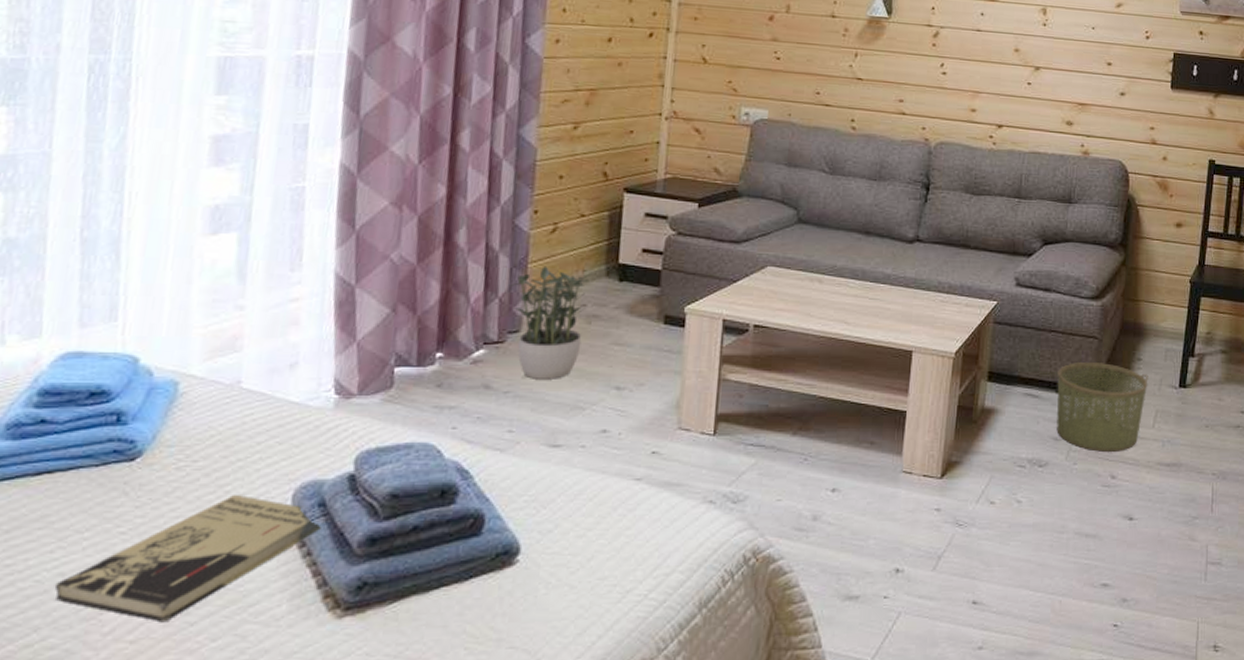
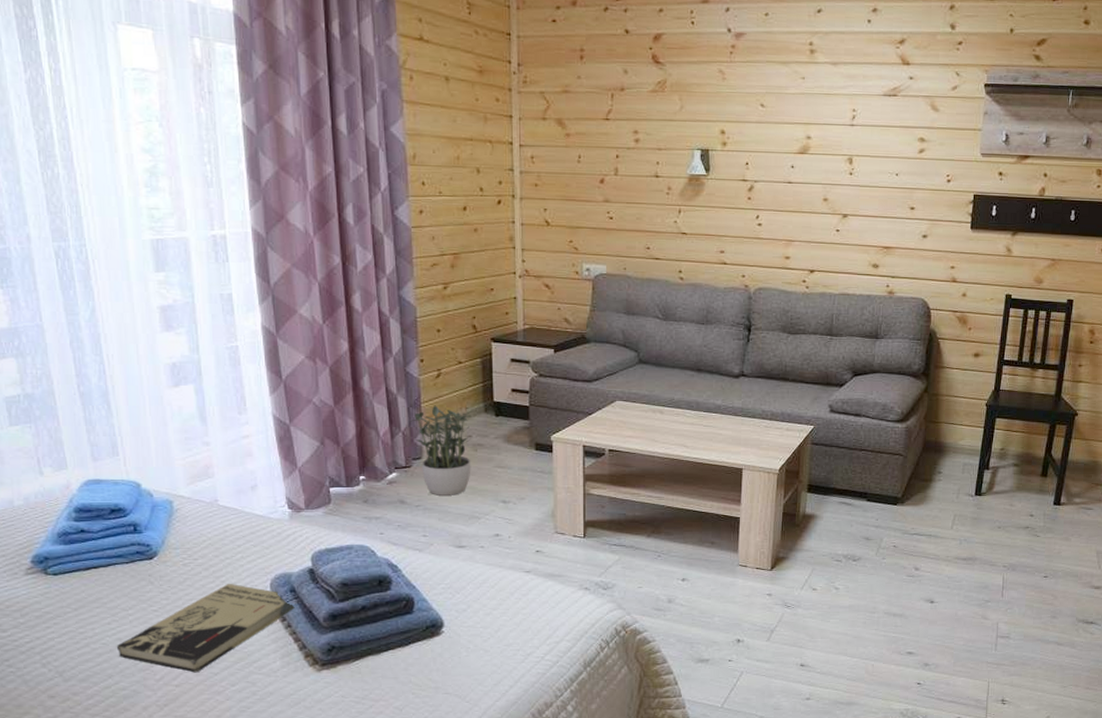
basket: present [1056,362,1149,452] -> none [867,476,948,549]

